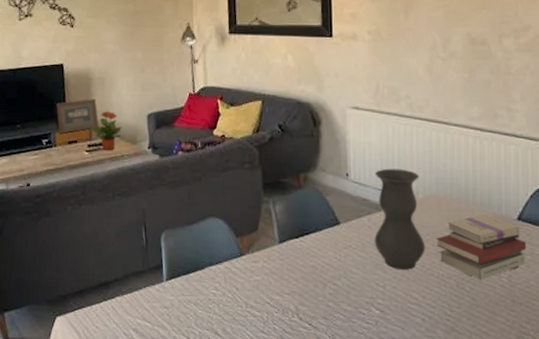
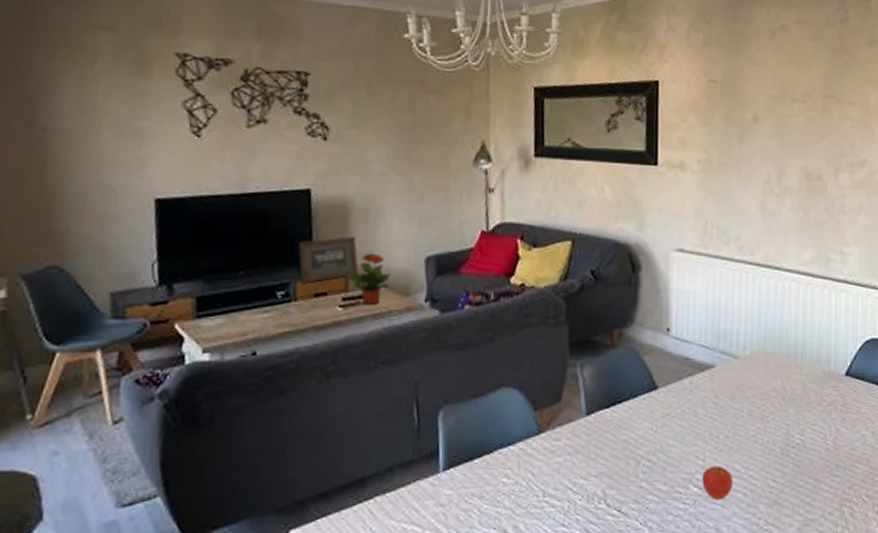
vase: present [374,168,426,270] -> none [695,321,751,438]
fruit: none [383,292,411,323] -> present [702,465,733,500]
books: present [436,214,526,280] -> none [762,371,852,444]

